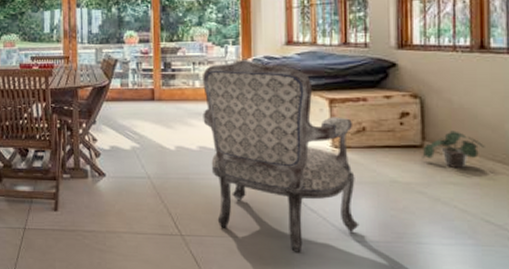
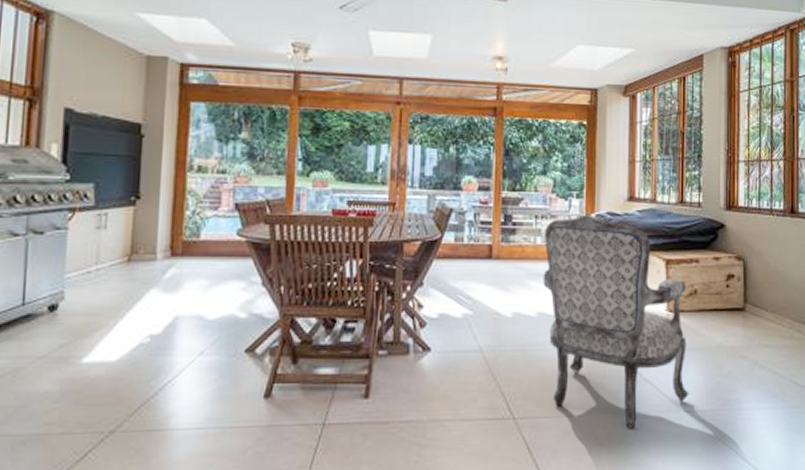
potted plant: present [422,131,485,169] -> none [744,293,794,331]

